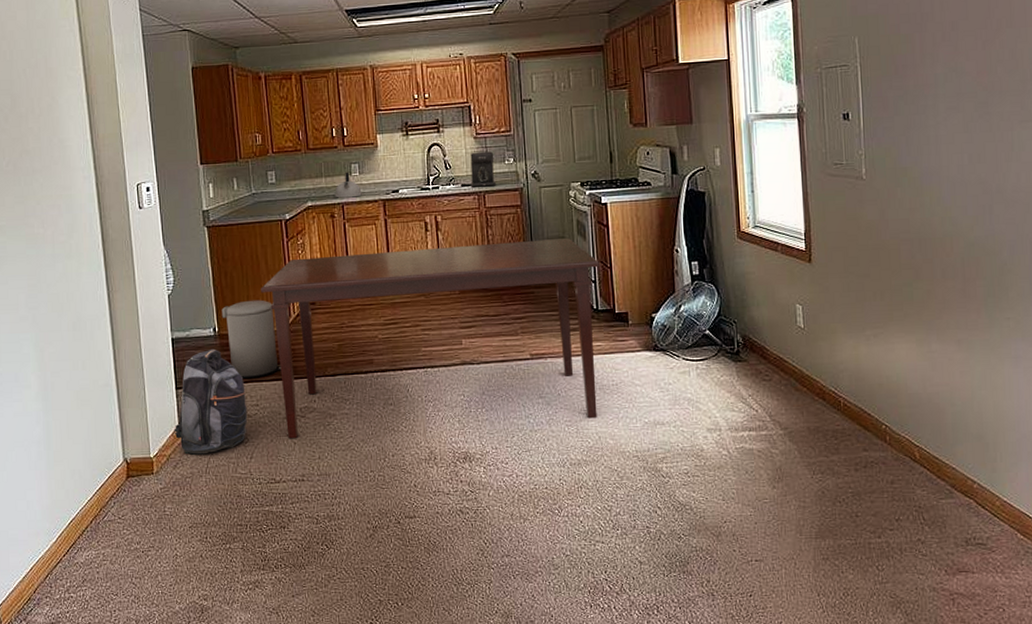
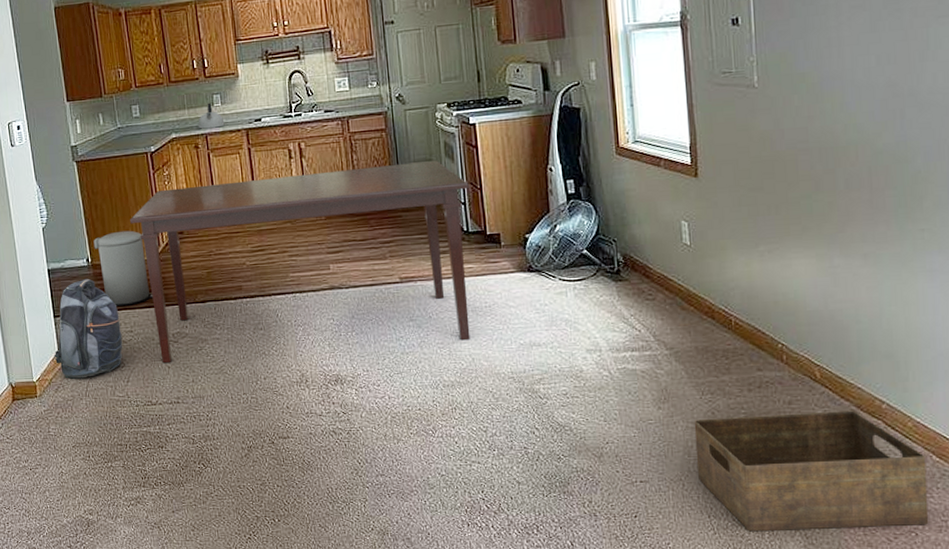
coffee maker: present [470,151,496,187] -> none [332,76,359,113]
storage basket: none [805,490,1015,610] -> present [694,410,929,532]

